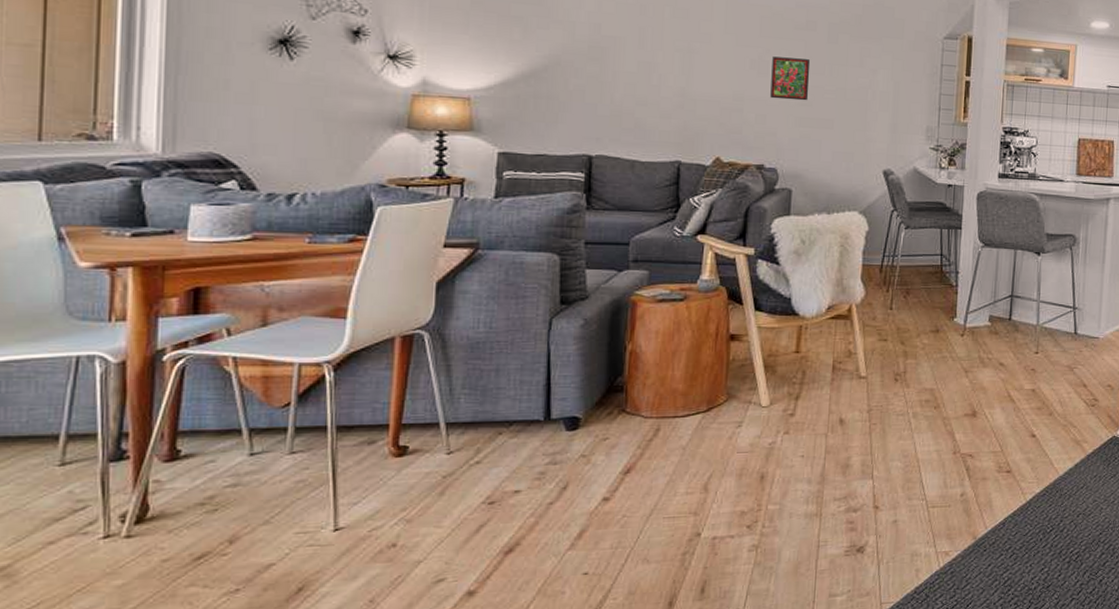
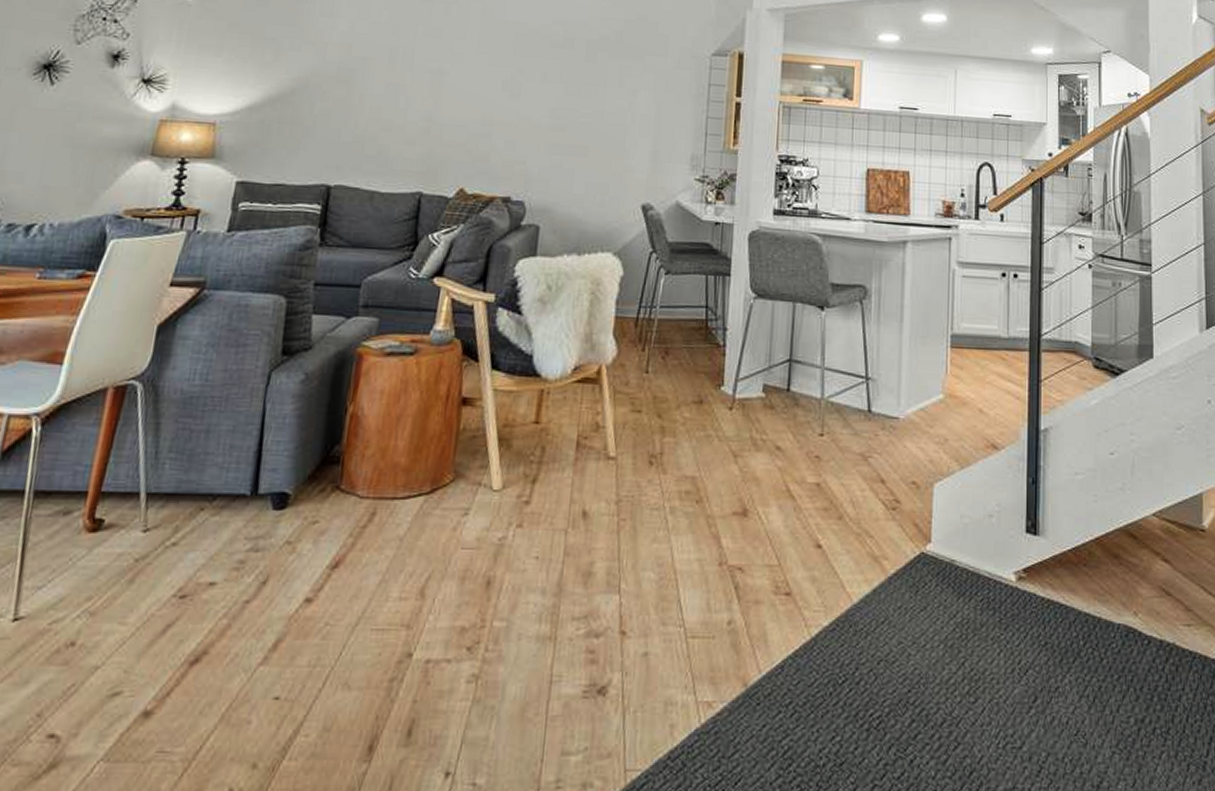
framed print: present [770,56,811,101] -> none [521,77,566,126]

